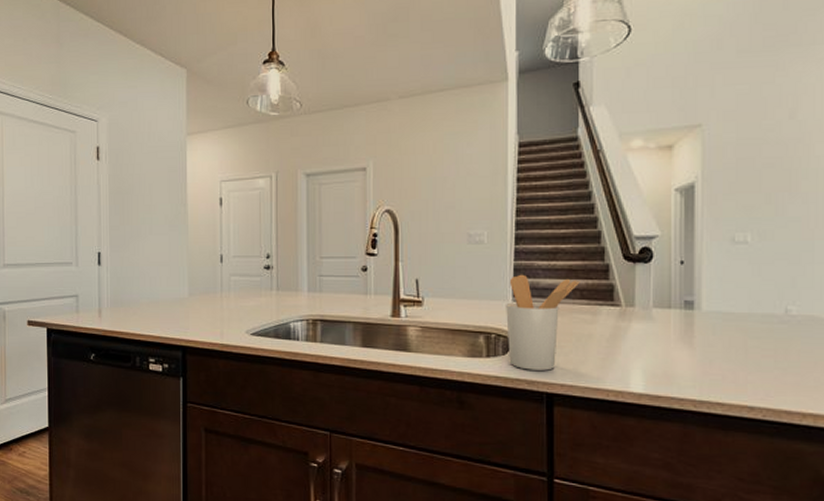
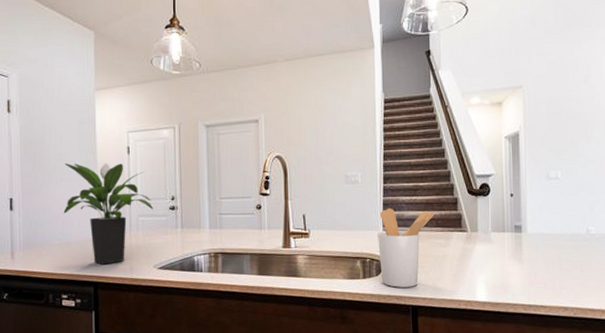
potted plant: none [152,215,247,328] -> present [63,163,154,265]

